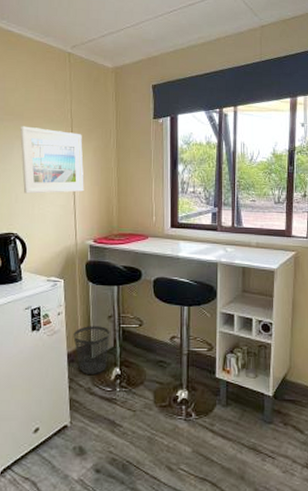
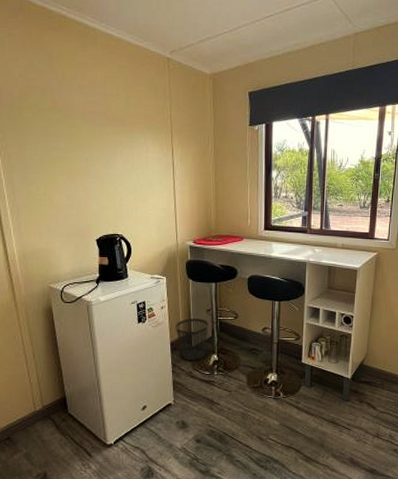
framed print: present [19,126,84,194] -> none [121,131,184,198]

